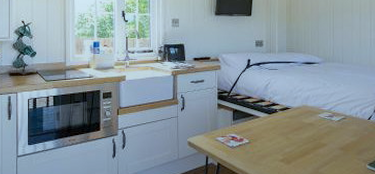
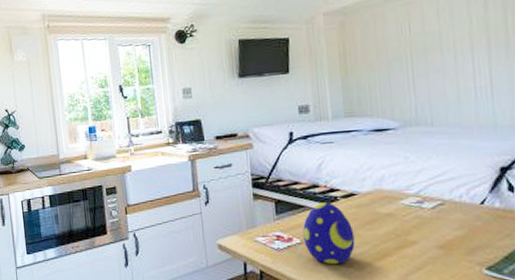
decorative egg: none [250,113,286,160] -> present [302,202,355,265]

